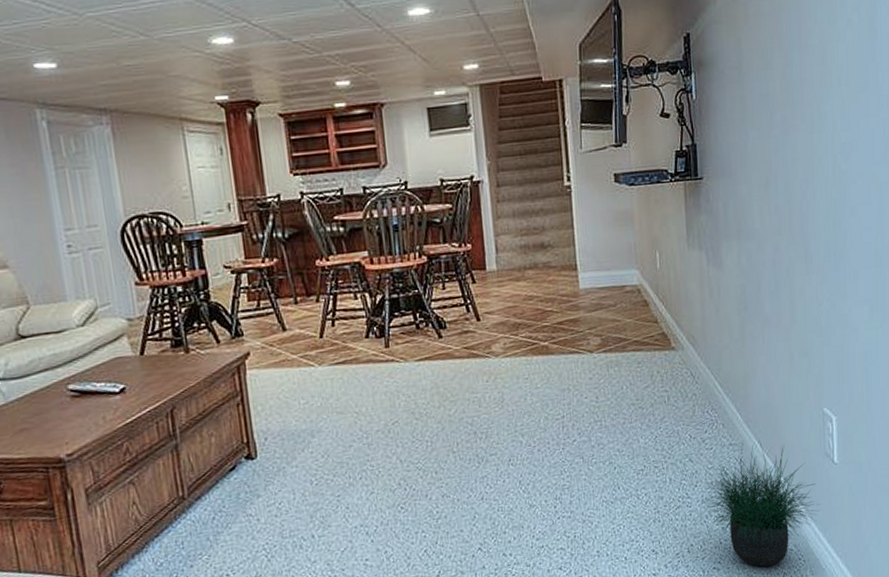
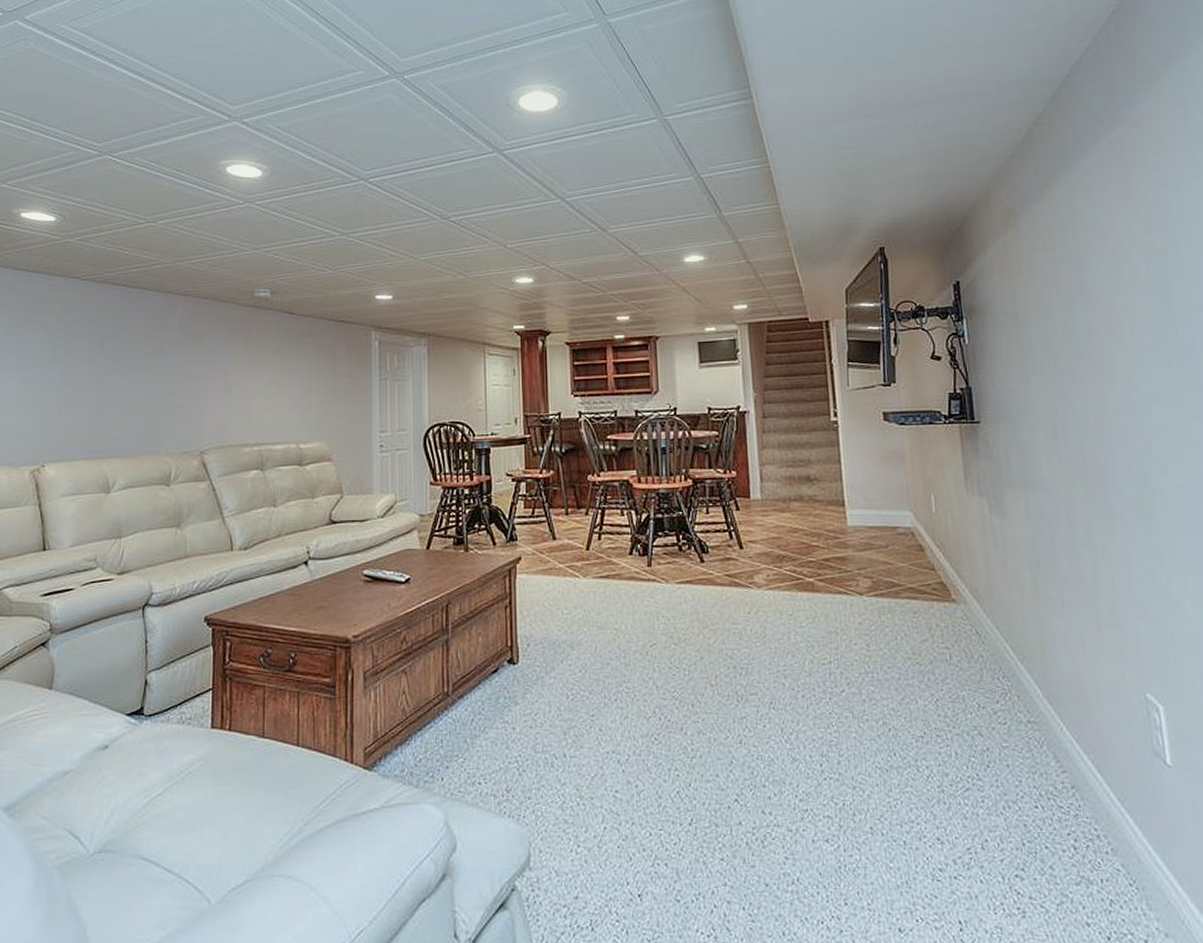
potted plant: present [699,440,820,567] -> none [993,720,1153,888]

